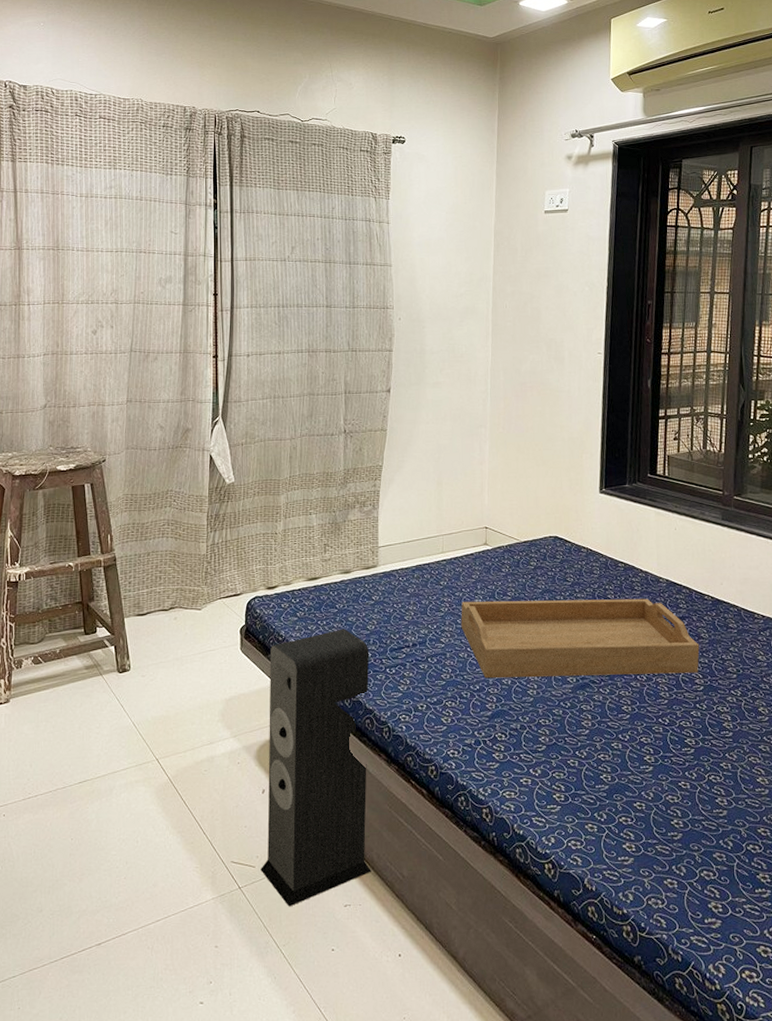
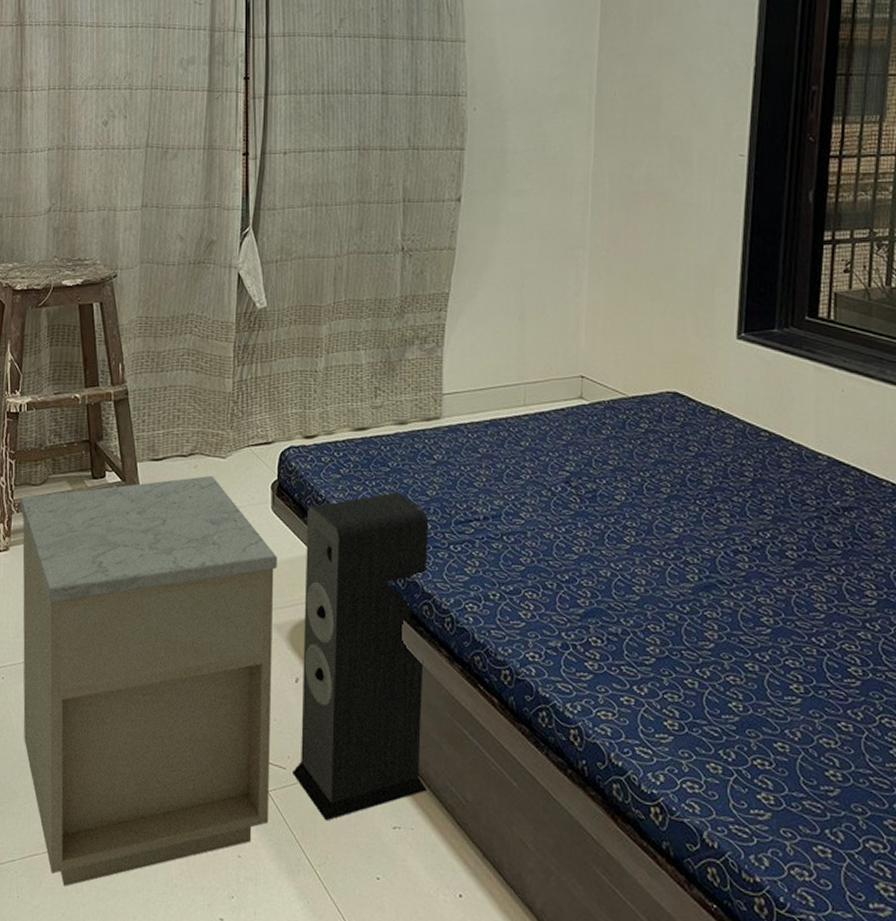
nightstand: none [19,625,246,993] -> present [20,475,277,886]
serving tray: present [461,598,700,679] -> none [546,468,873,582]

